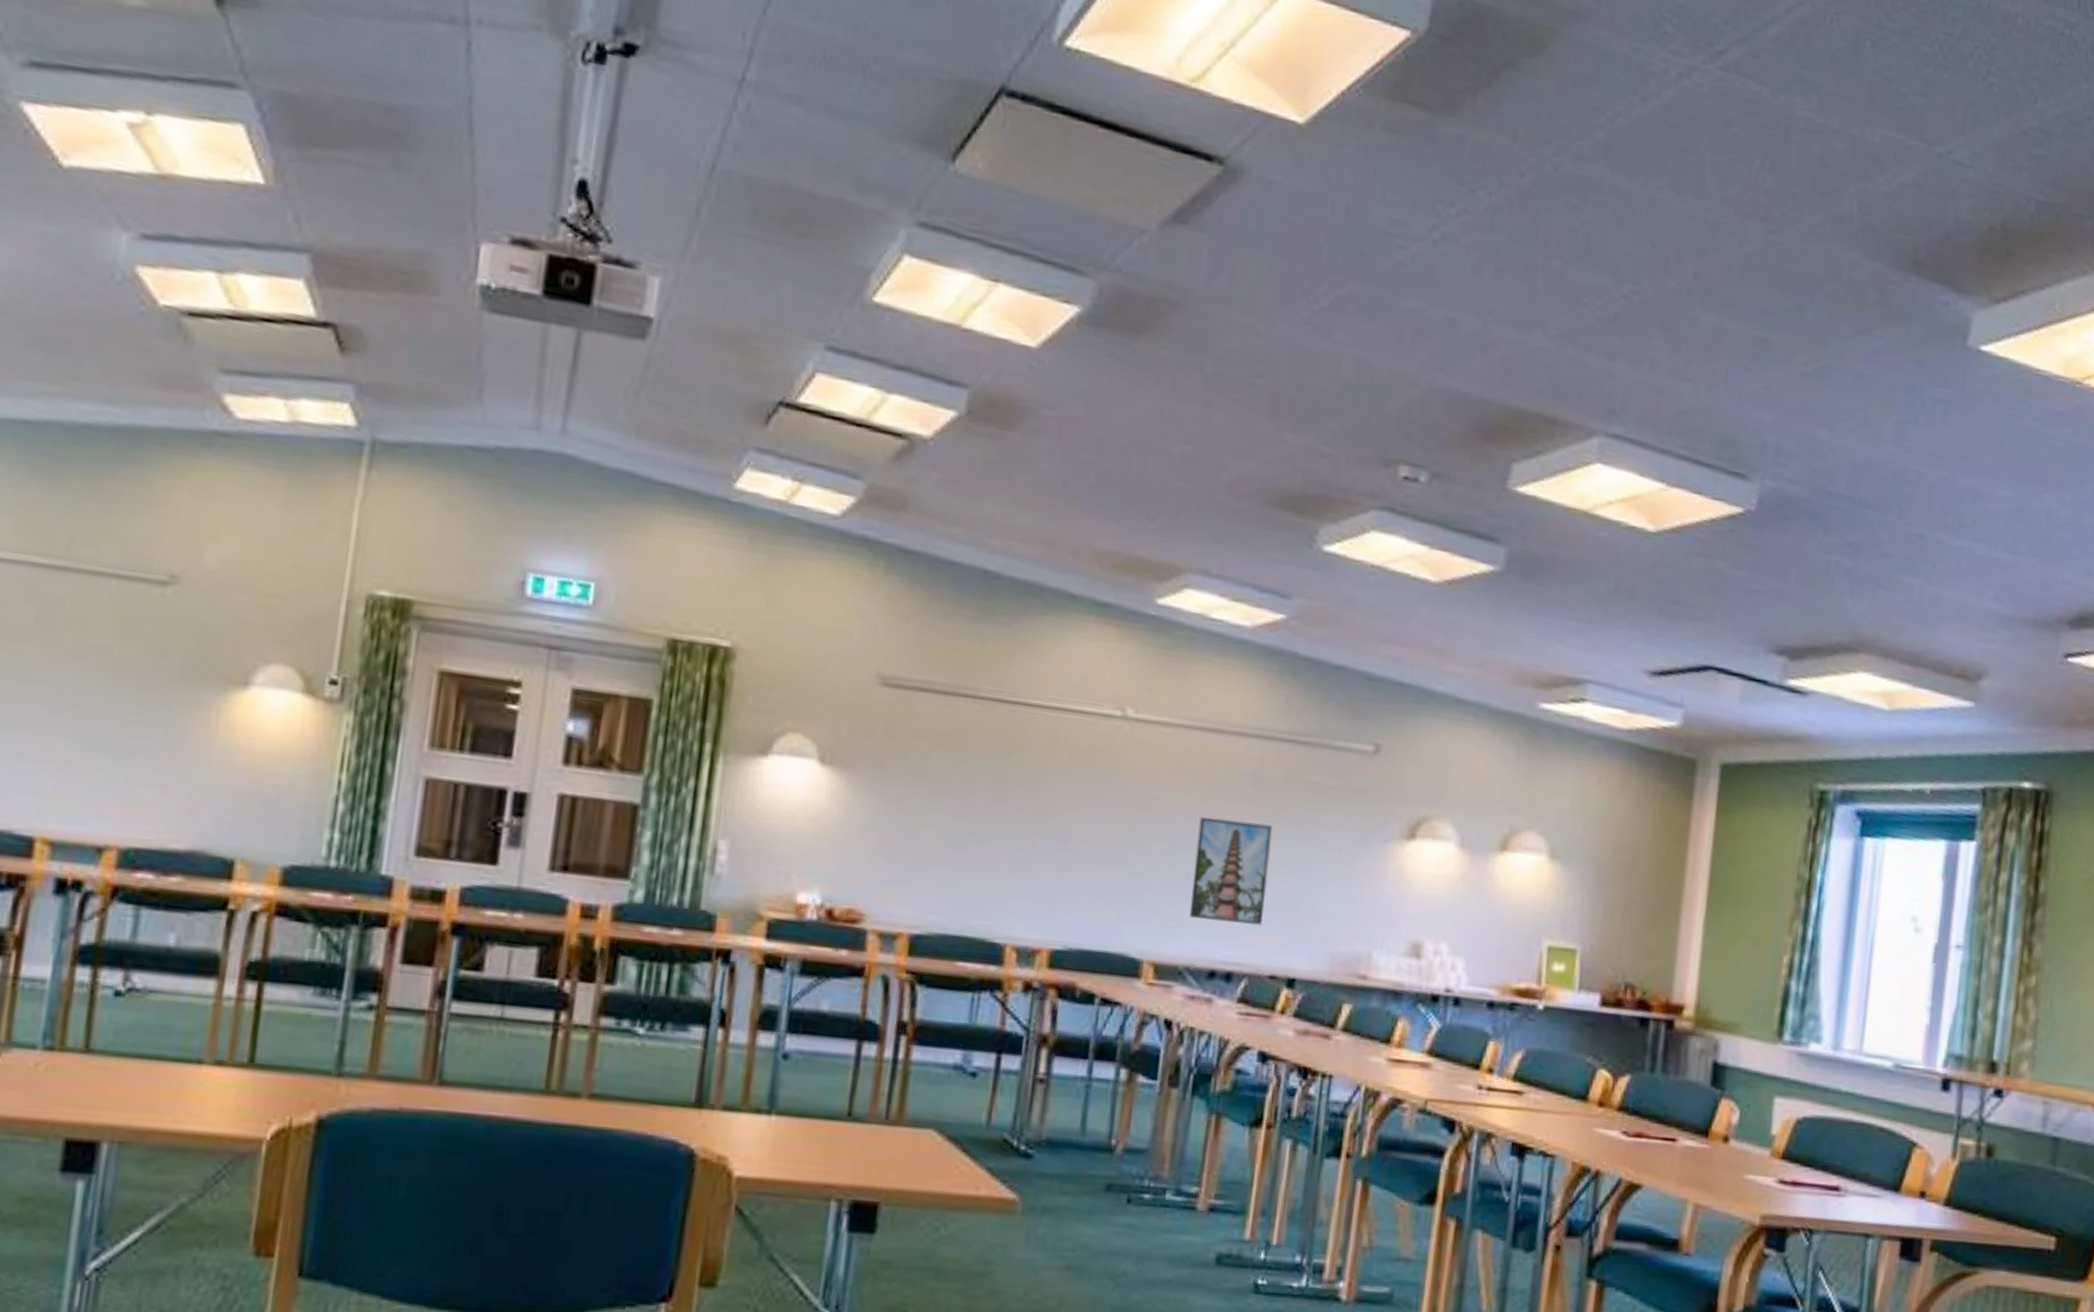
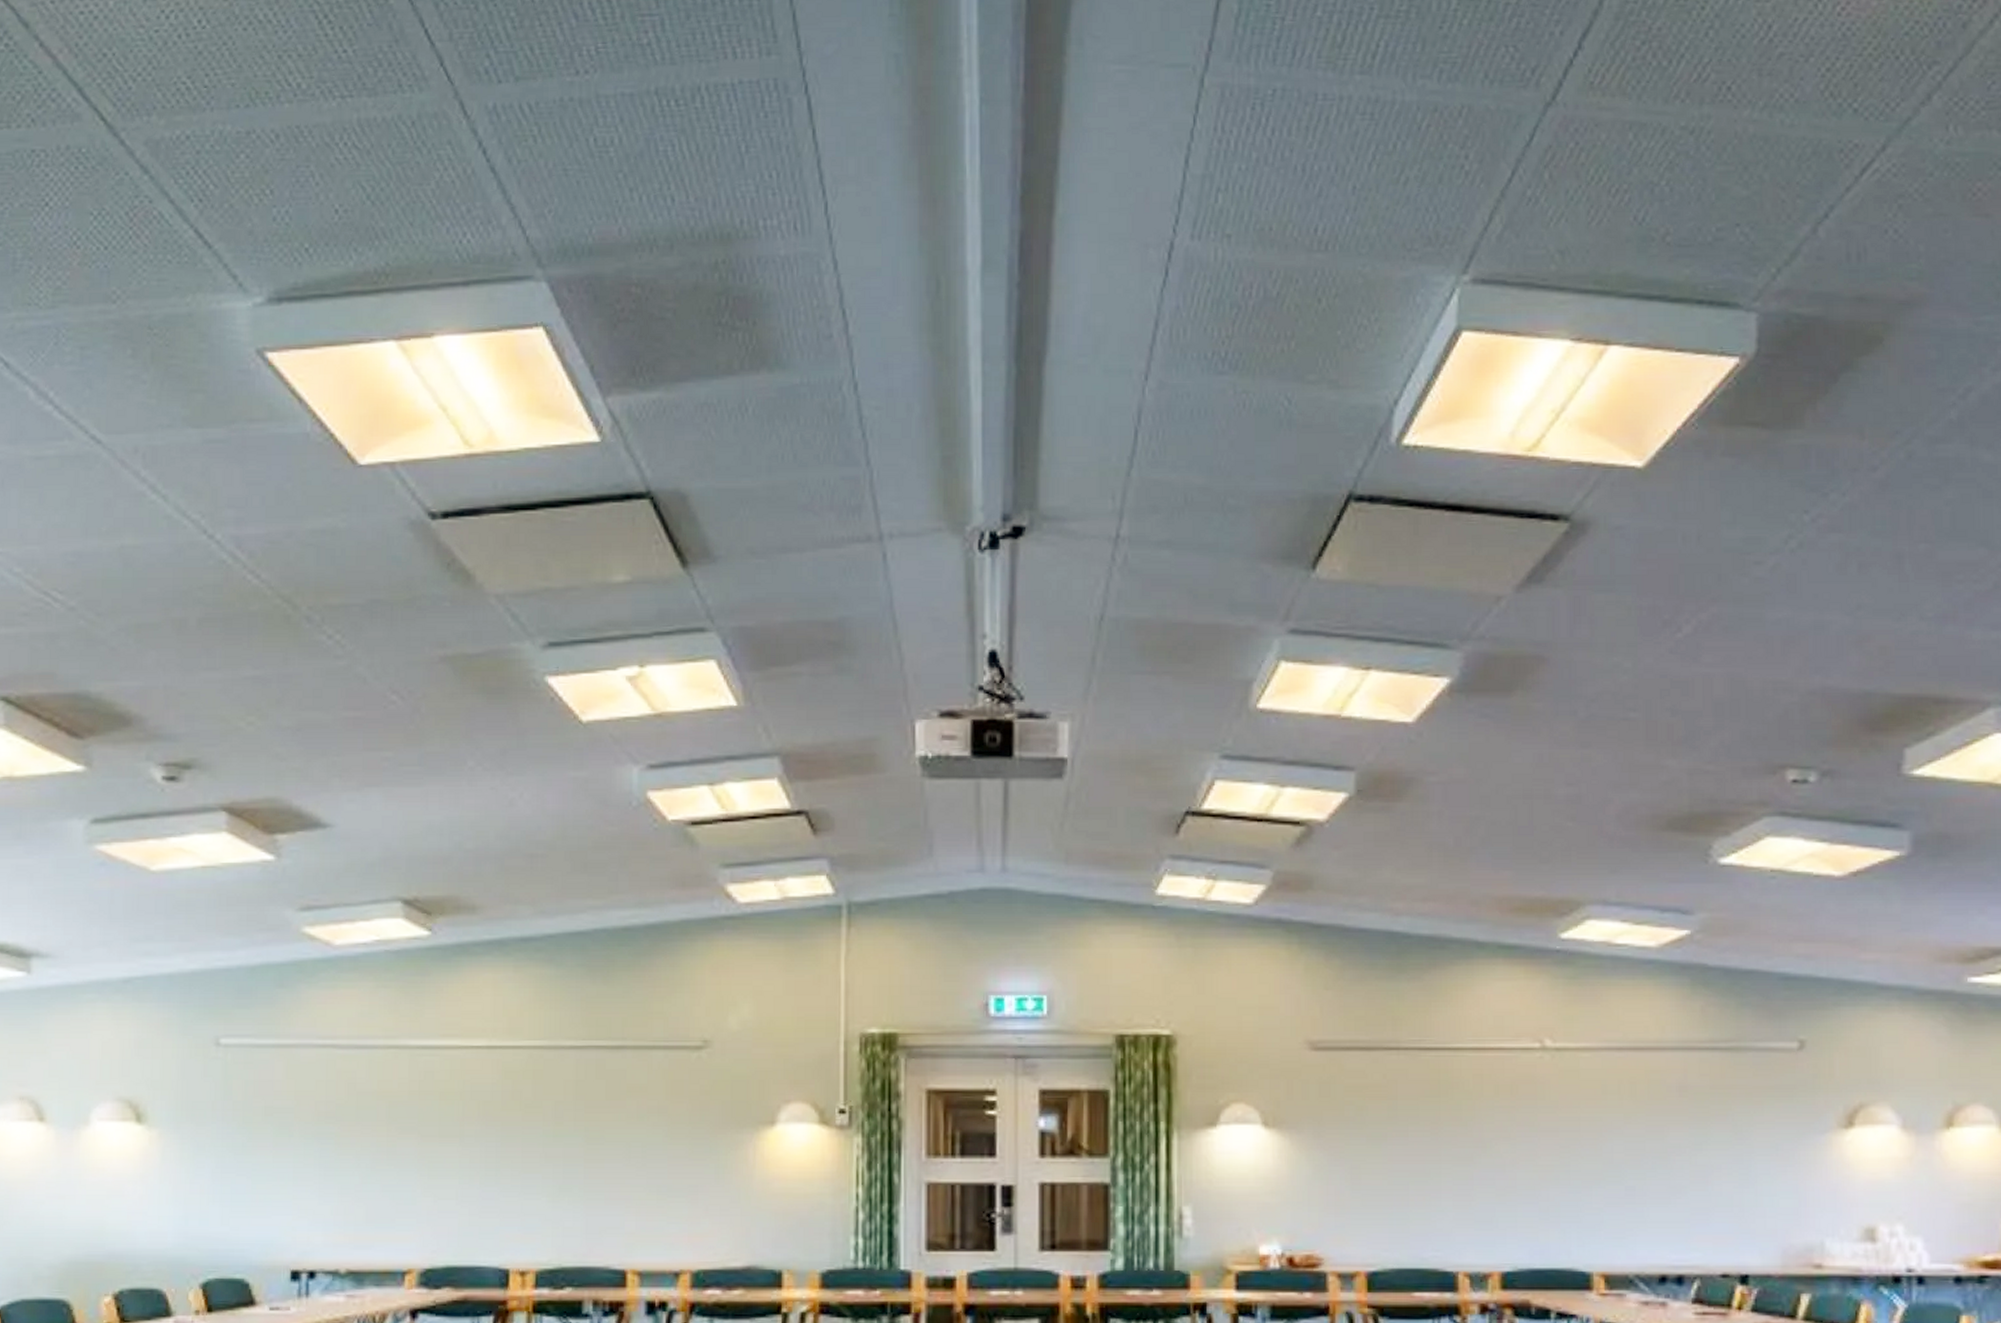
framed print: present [1189,816,1273,926] -> none [1631,1131,1707,1229]

